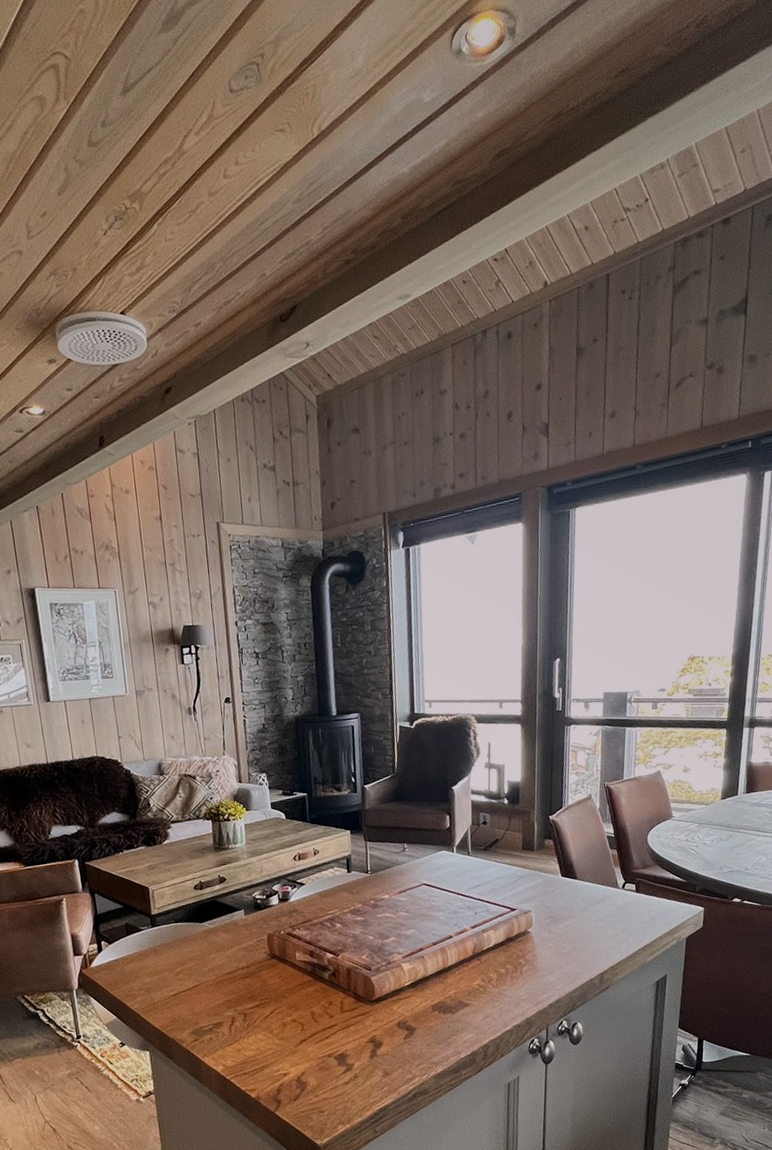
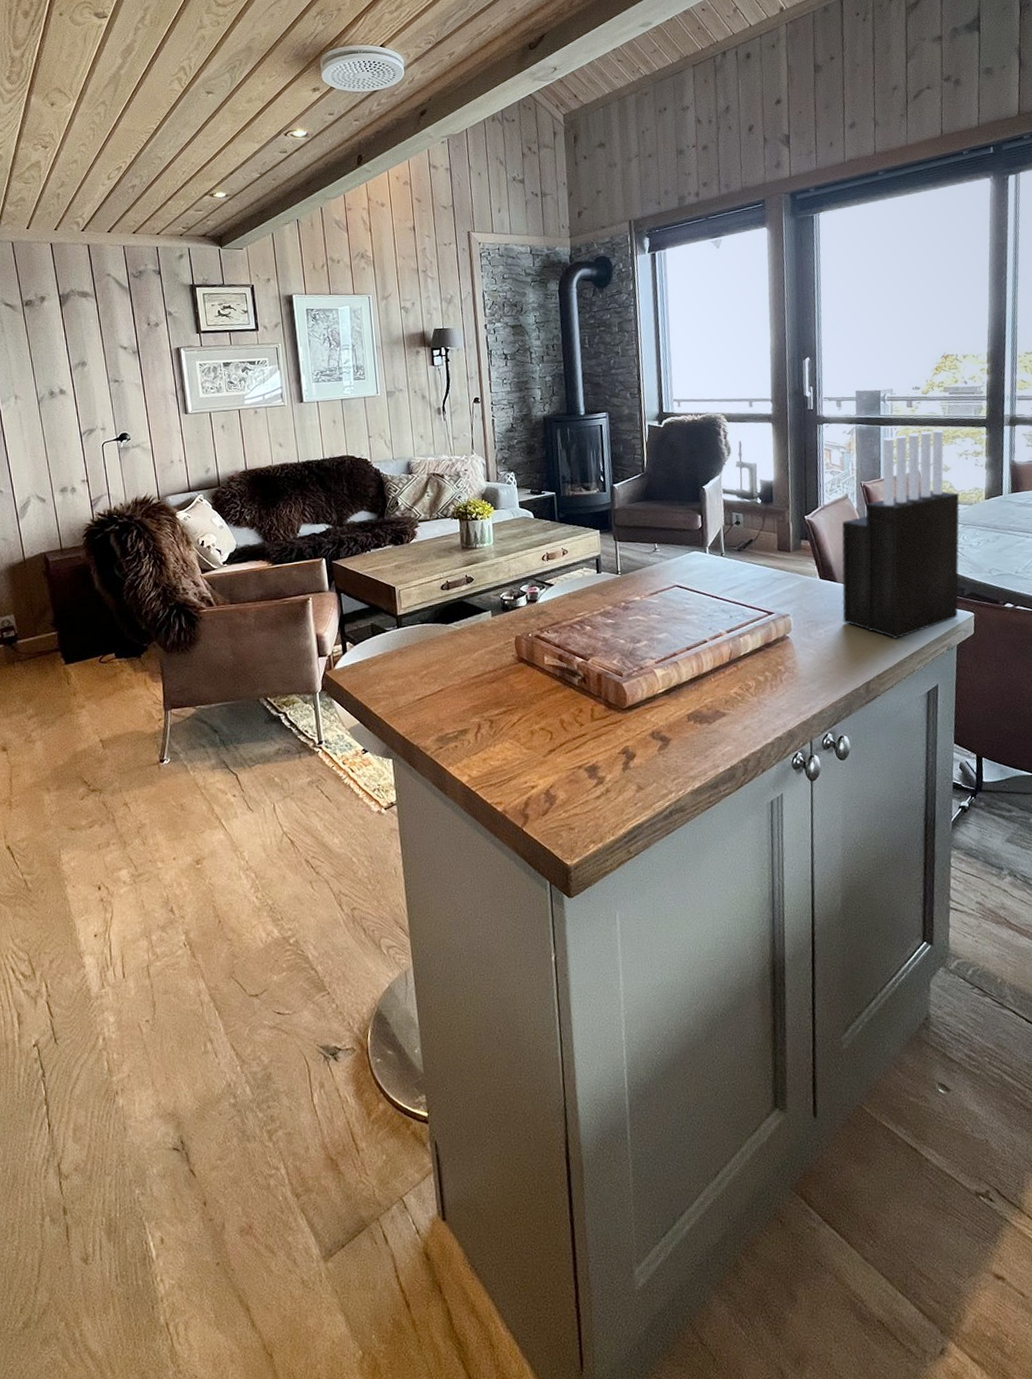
knife block: none [580,730,697,933] -> present [841,428,960,640]

